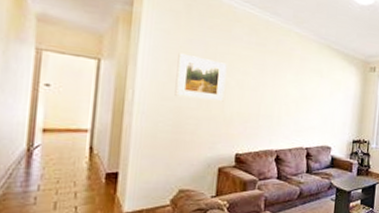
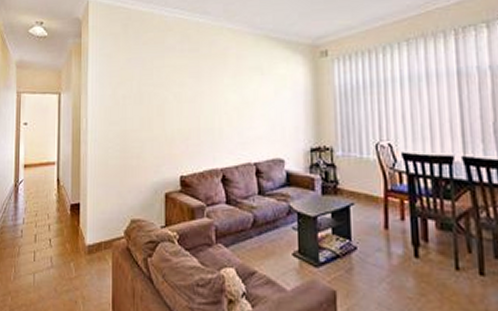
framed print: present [174,53,227,102] -> none [120,74,164,120]

